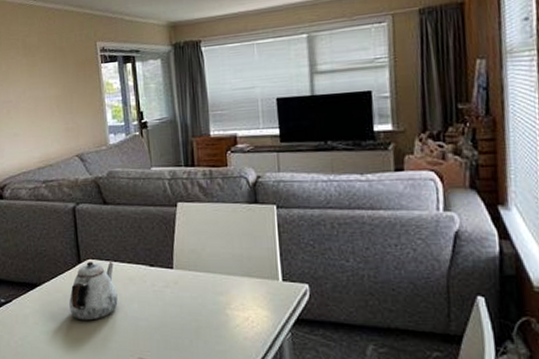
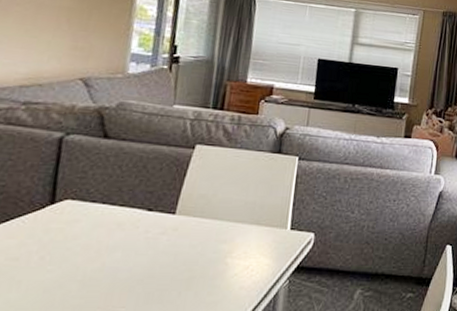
teapot: present [69,261,118,321] -> none [23,202,101,273]

